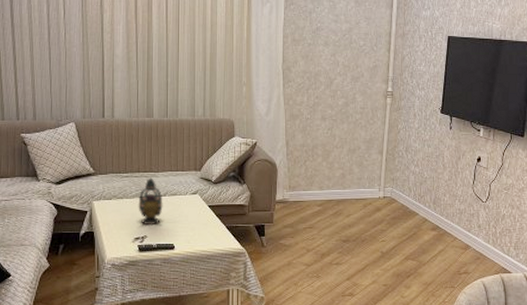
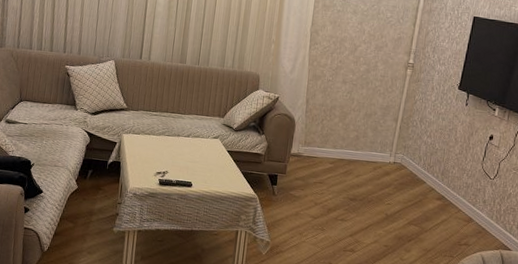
teapot: present [138,177,163,226] -> none [163,118,186,163]

